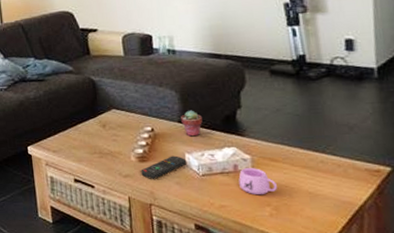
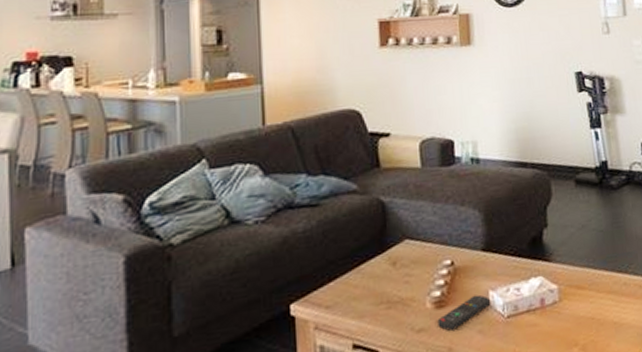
potted succulent: present [181,110,203,137] -> none [484,233,508,268]
mug: present [238,168,277,195] -> none [545,299,584,334]

